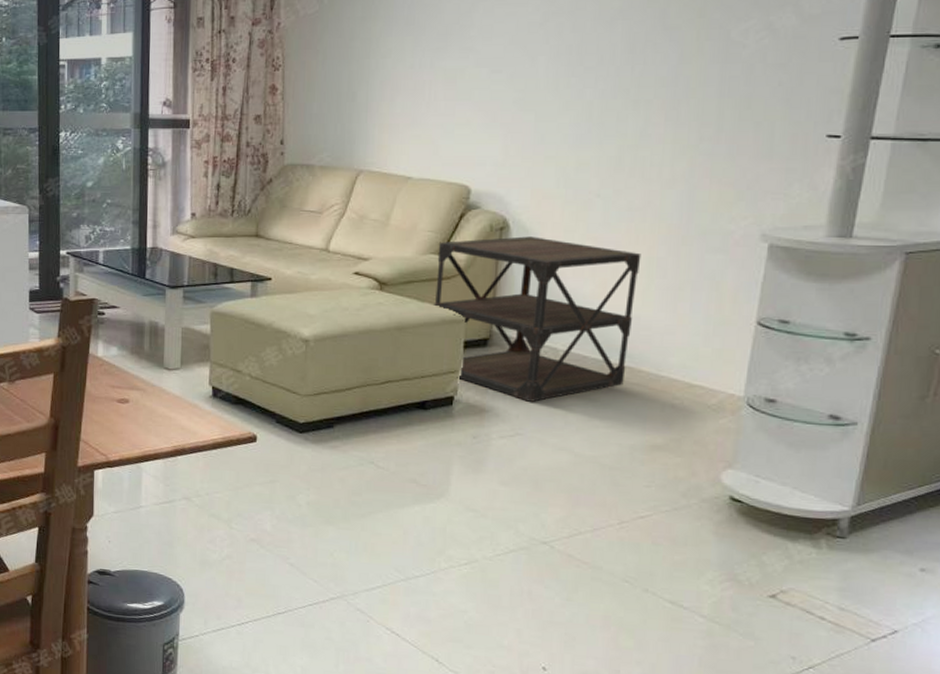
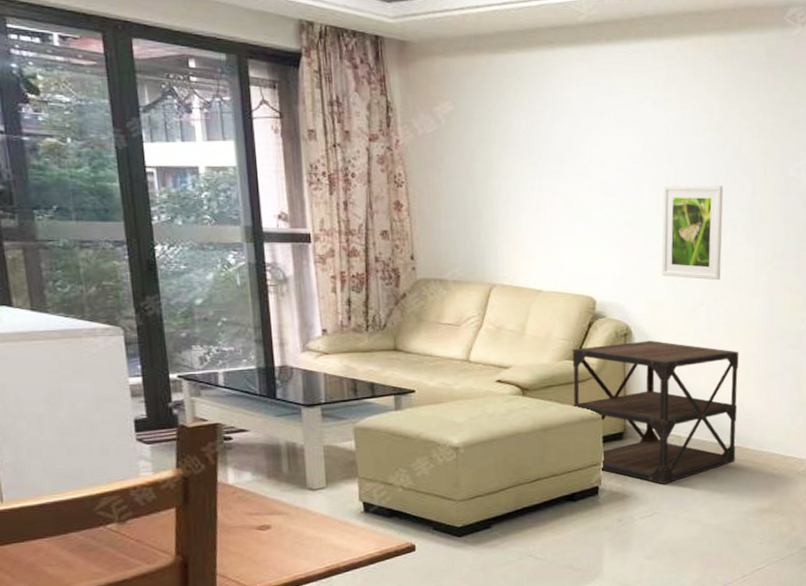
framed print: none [551,55,641,168] -> present [661,184,724,281]

